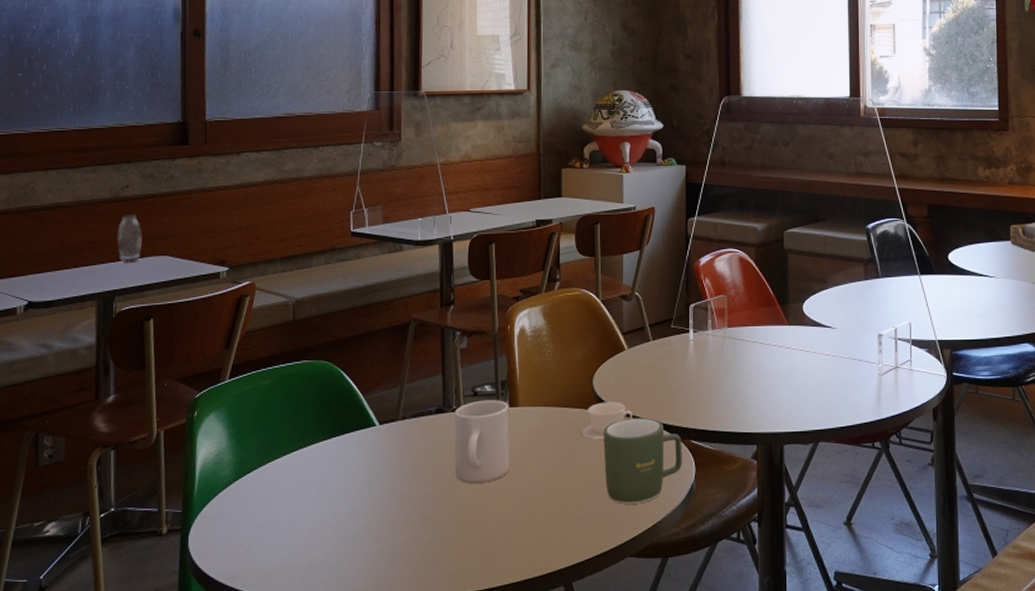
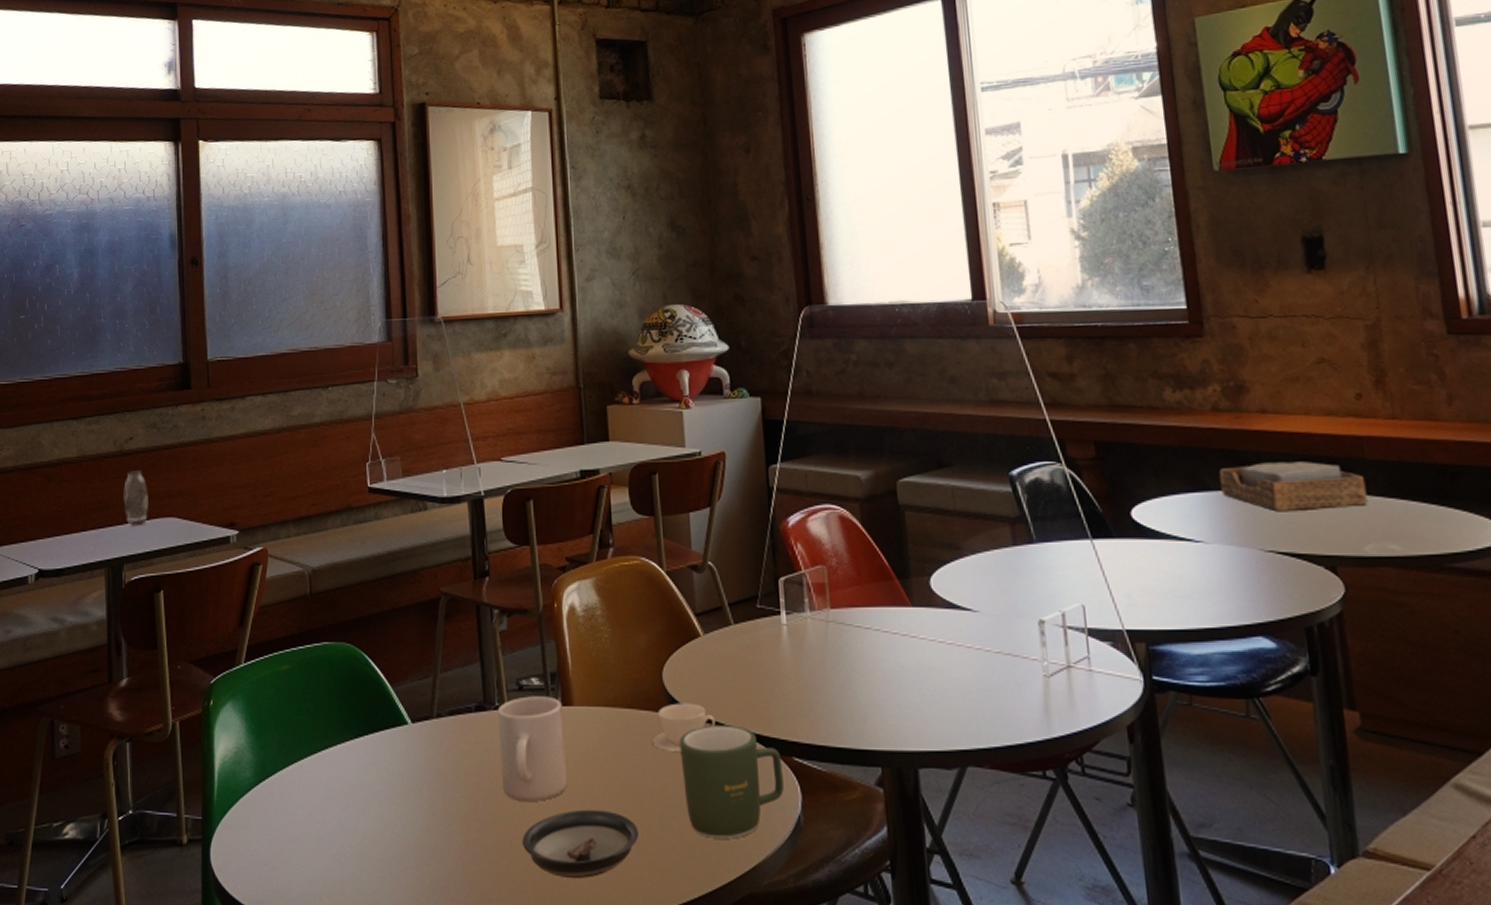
saucer: none [468,487,566,542] -> present [521,809,639,879]

